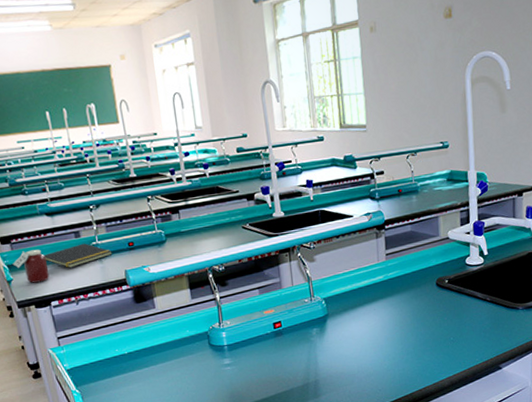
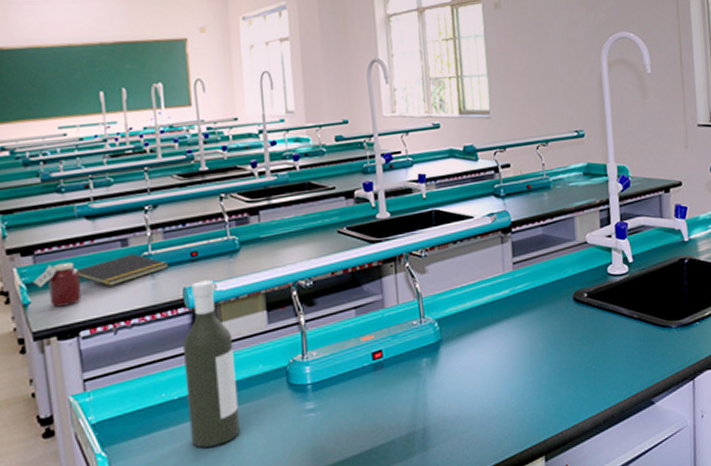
bottle: none [128,264,175,390] -> present [182,280,240,448]

